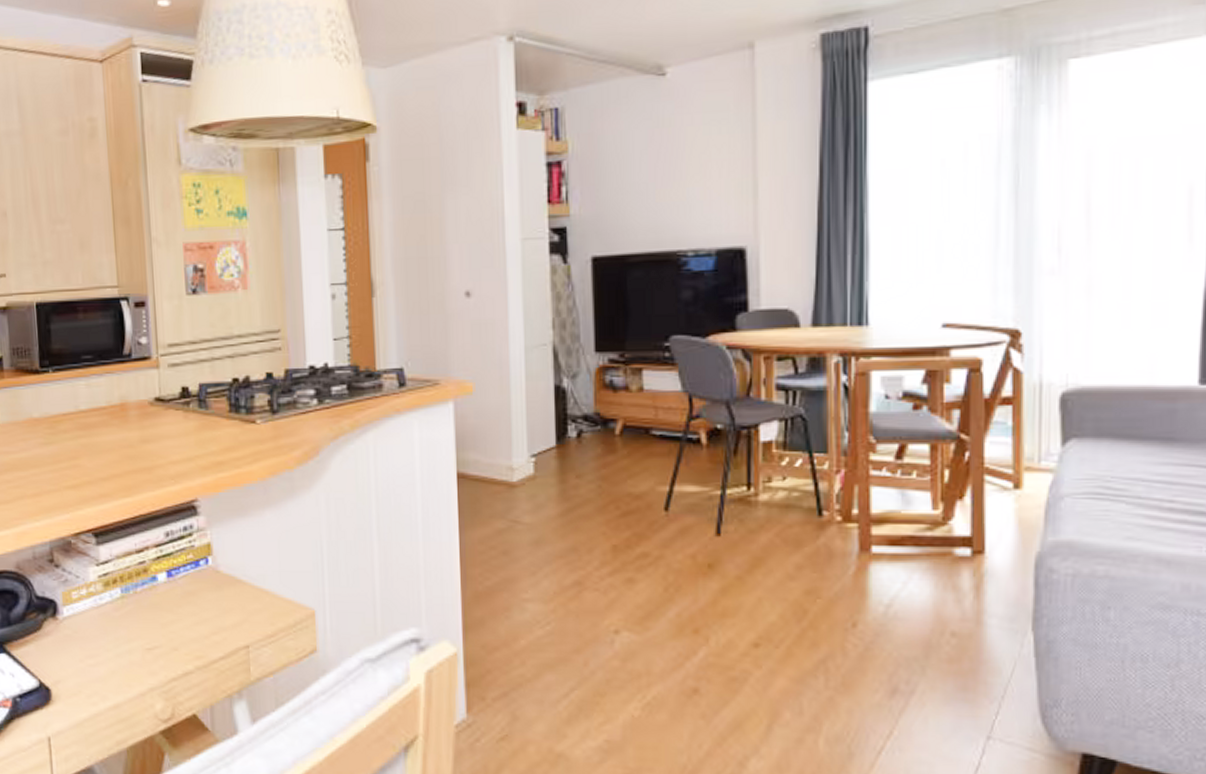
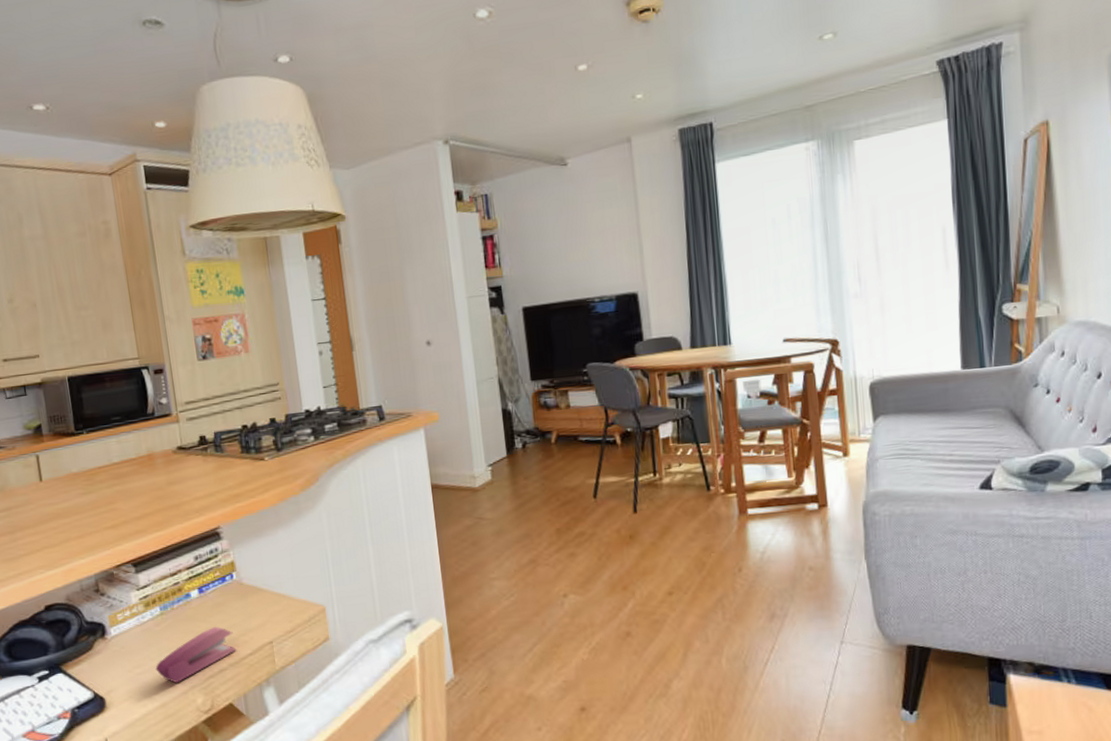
stapler: none [111,619,206,683] -> present [155,626,237,684]

